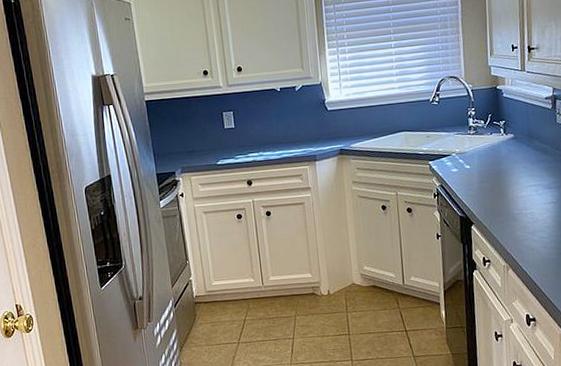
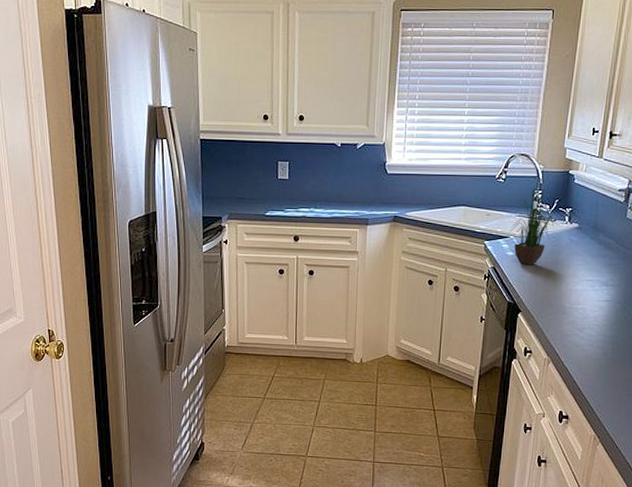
potted plant: none [450,96,496,179] -> present [509,177,559,265]

